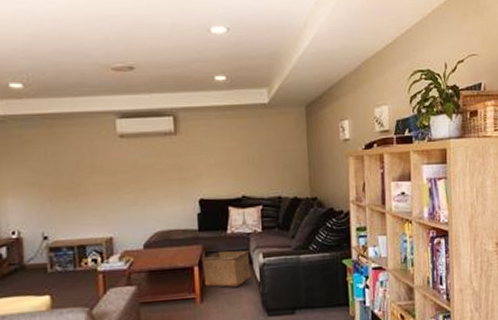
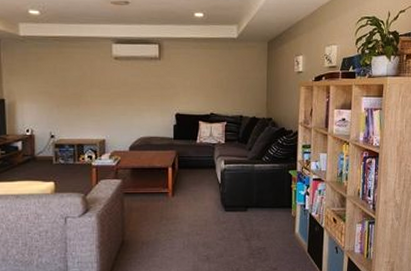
storage bin: present [201,250,252,288] -> none [174,156,215,186]

